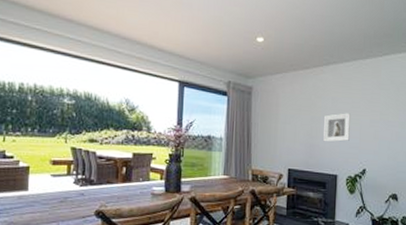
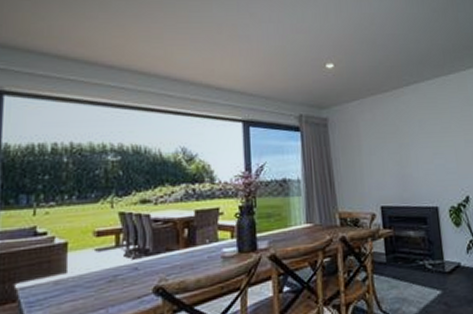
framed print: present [323,113,351,142] -> none [413,135,445,171]

